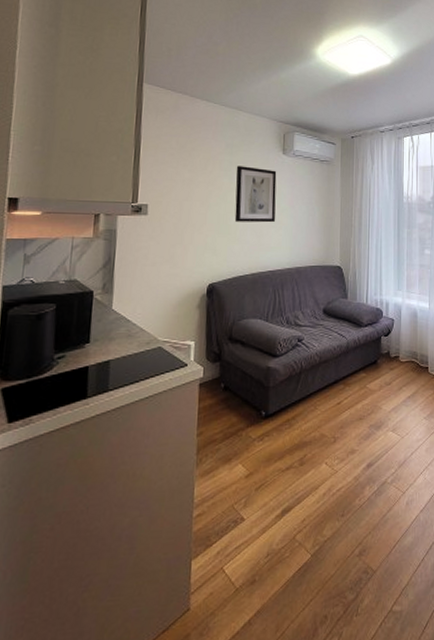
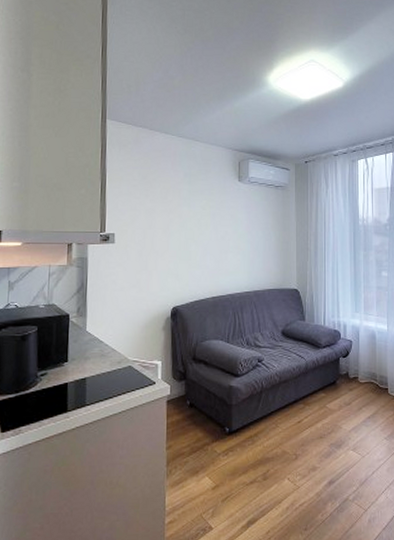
wall art: present [234,166,277,223] -> none [194,194,234,248]

